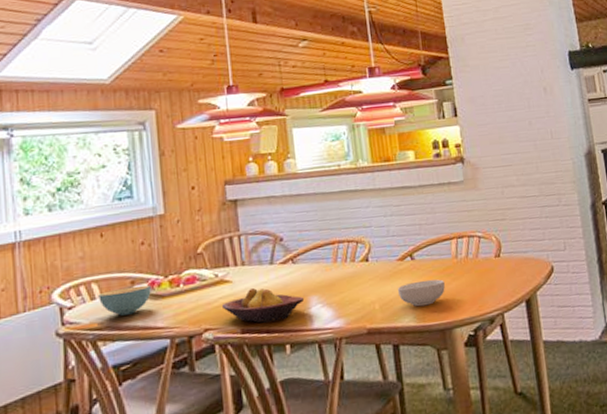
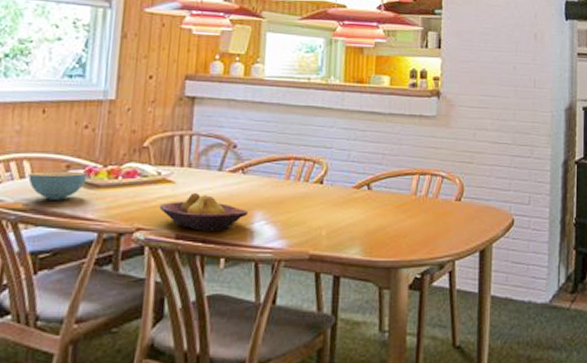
cereal bowl: present [398,279,445,307] -> none [348,213,399,240]

